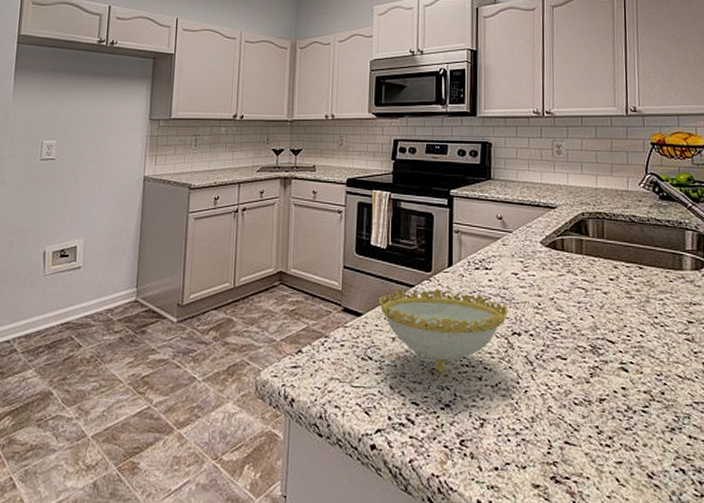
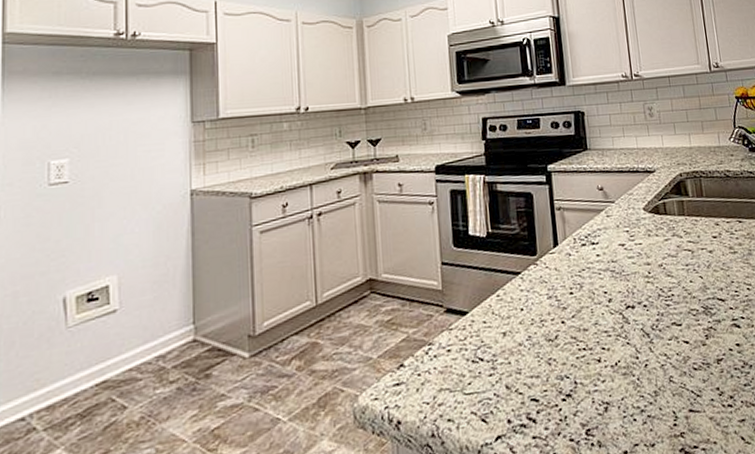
decorative bowl: present [378,289,509,372] -> none [483,272,620,362]

